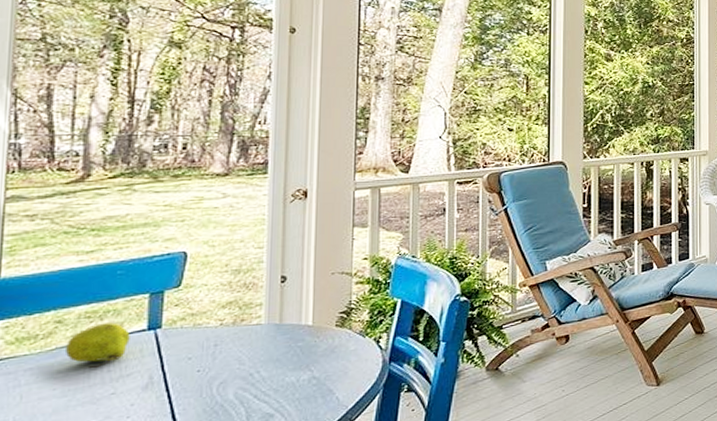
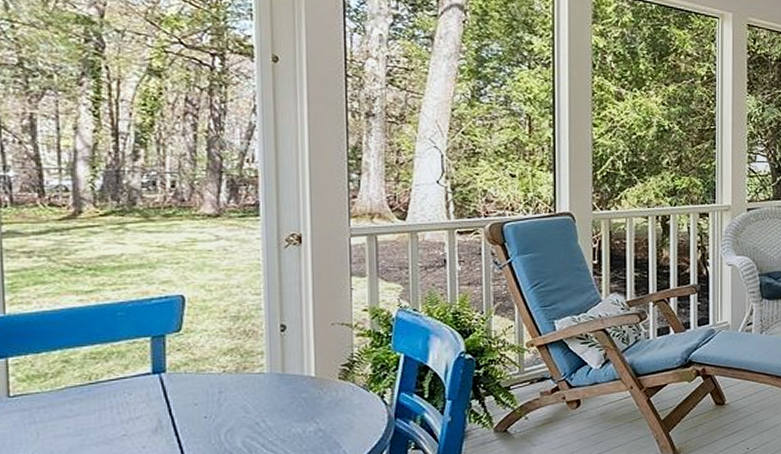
fruit: present [66,322,130,369] -> none [75,364,136,410]

